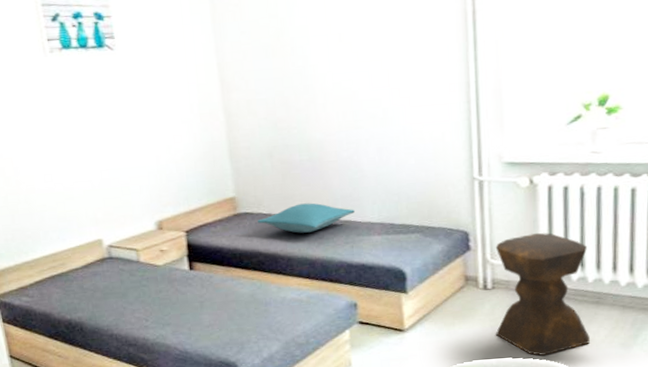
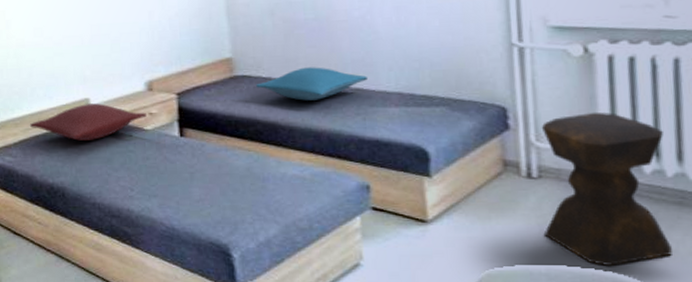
pillow: none [44,243,158,279] -> present [29,102,147,141]

